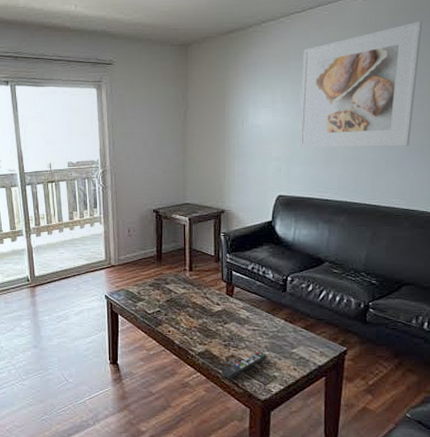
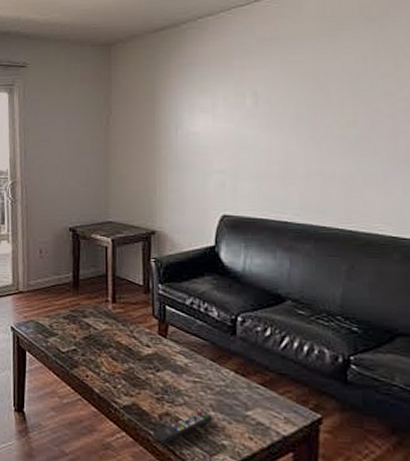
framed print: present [299,21,423,148] -> none [247,10,401,159]

